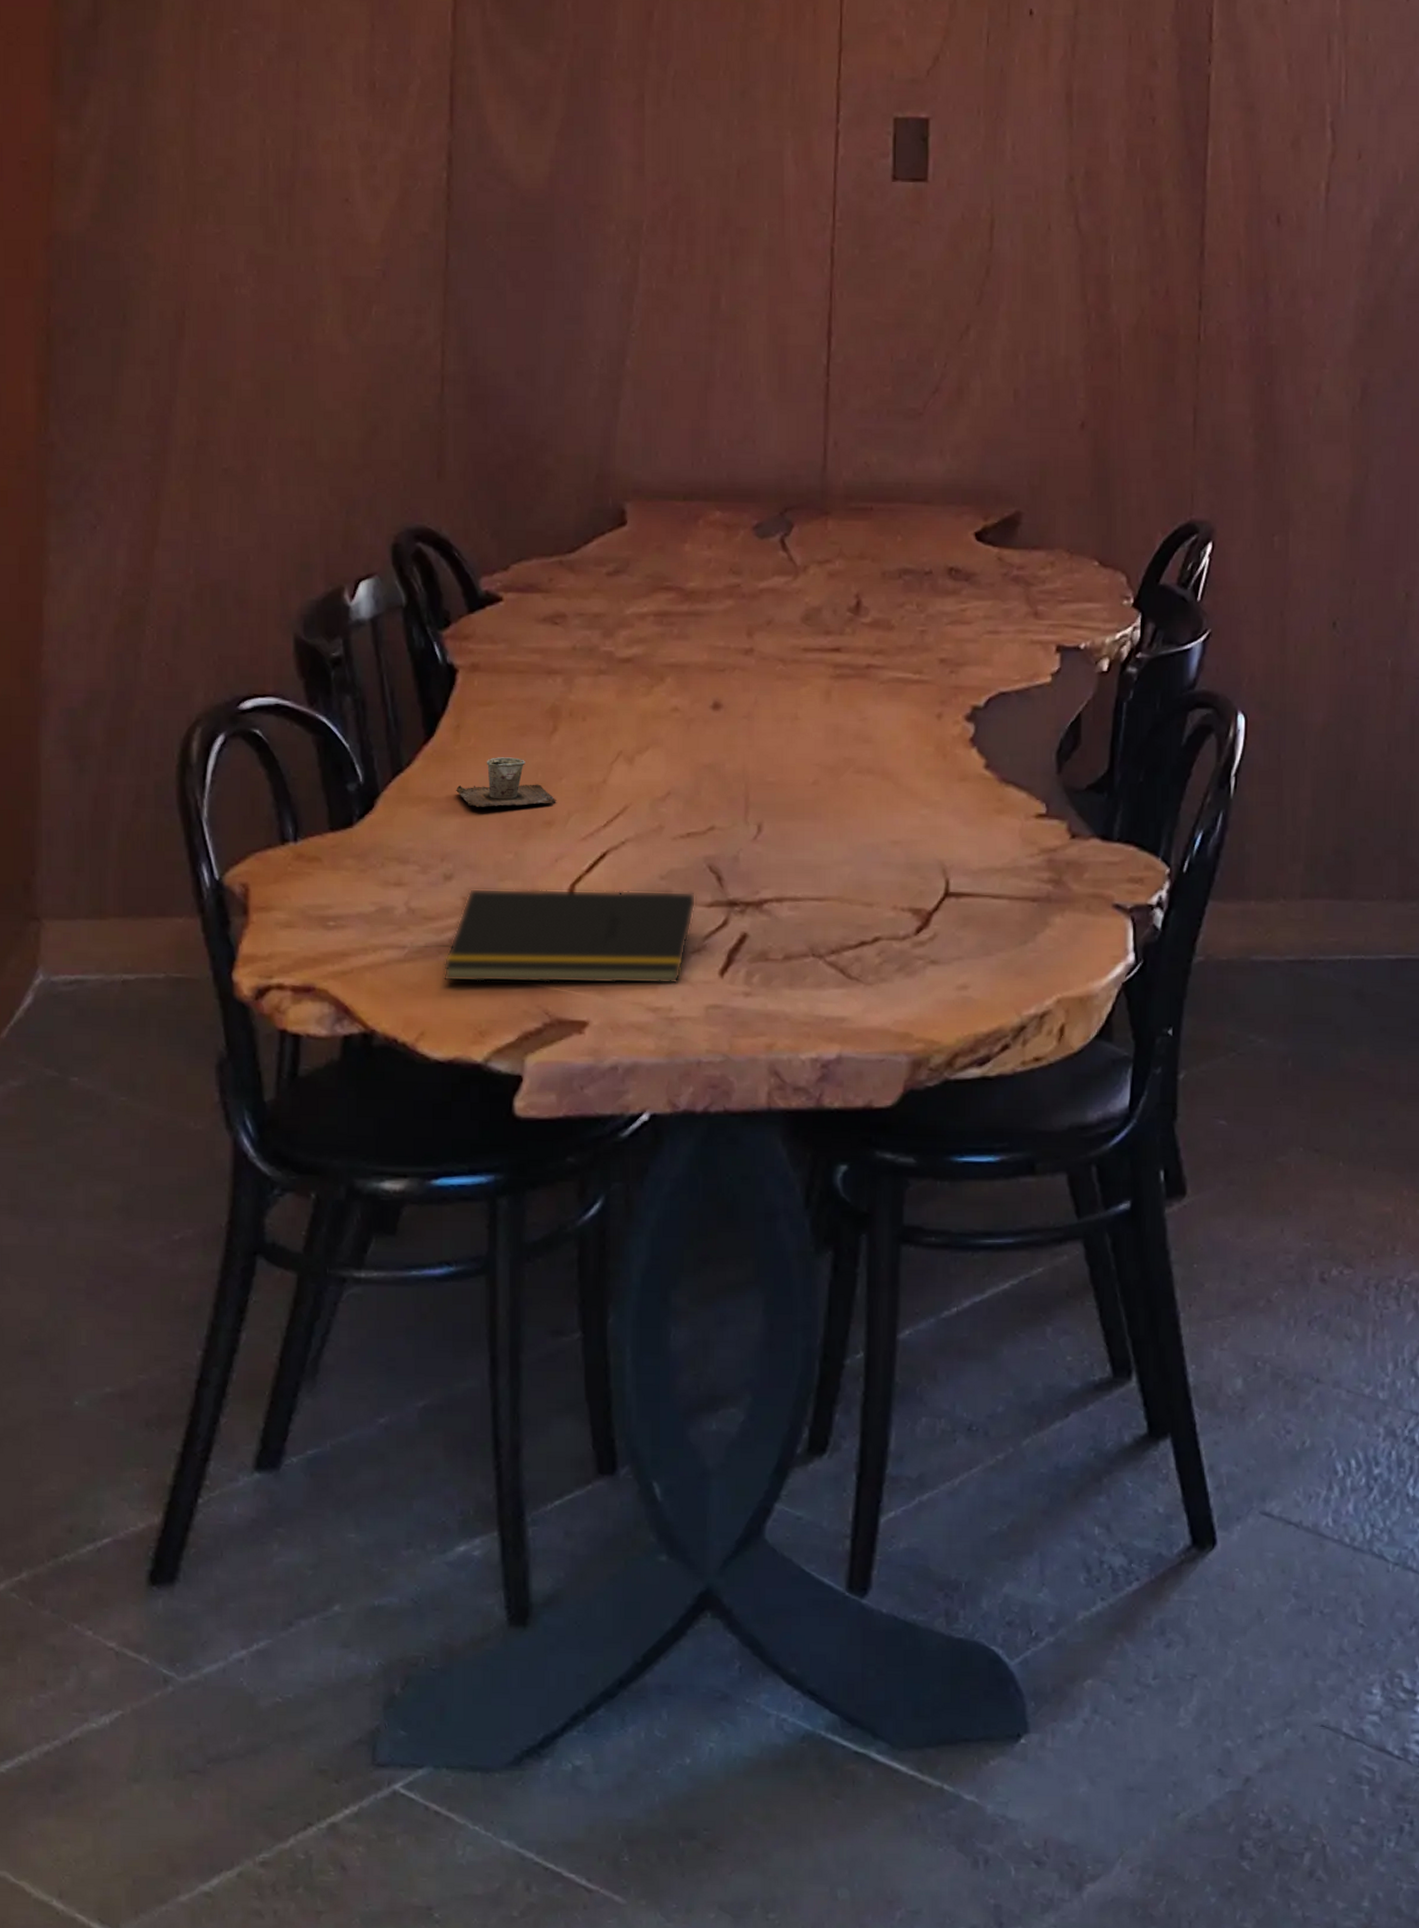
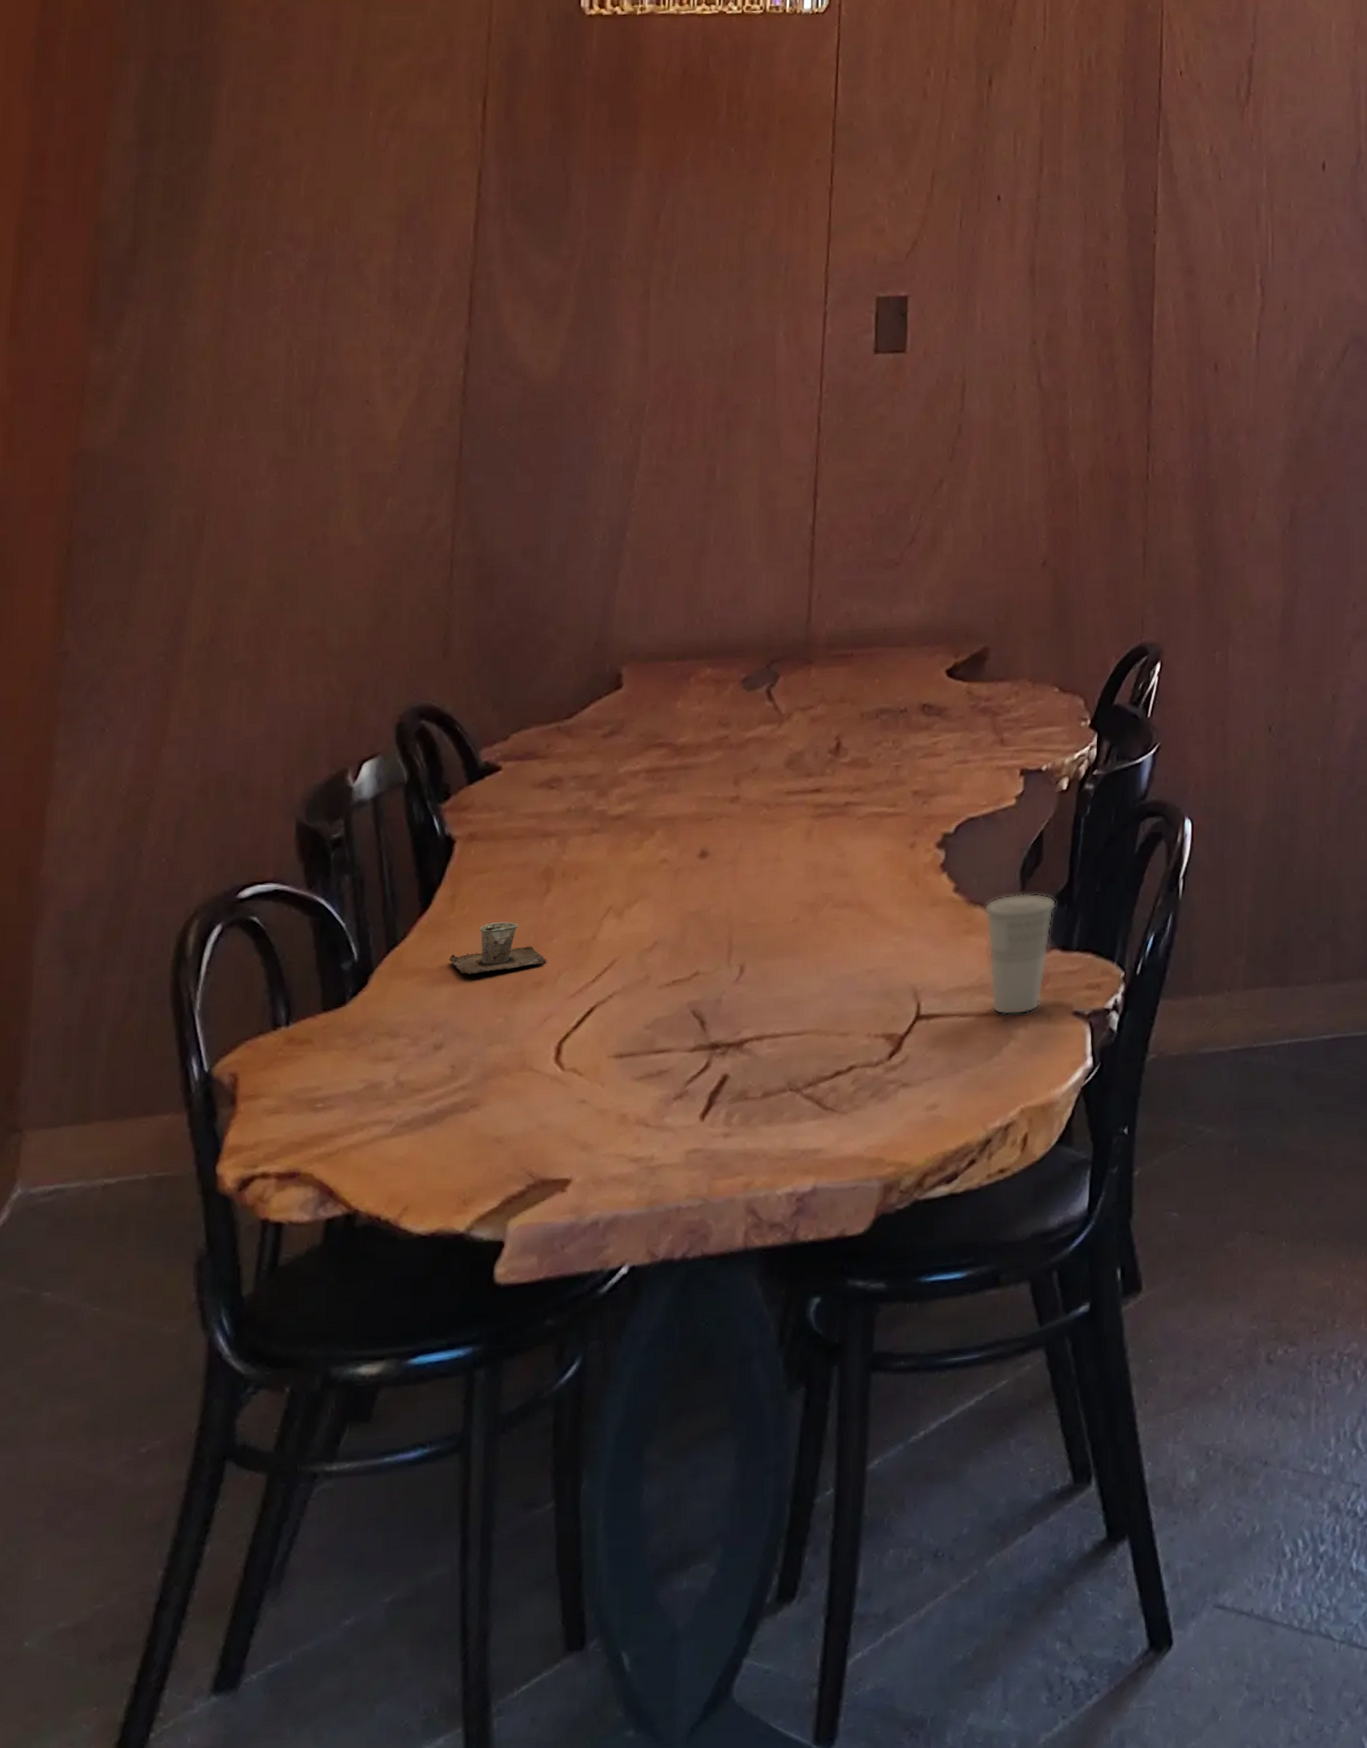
notepad: present [442,888,696,985] -> none [428,1038,680,1153]
cup: none [1017,776,1096,902] -> present [983,893,1057,1016]

